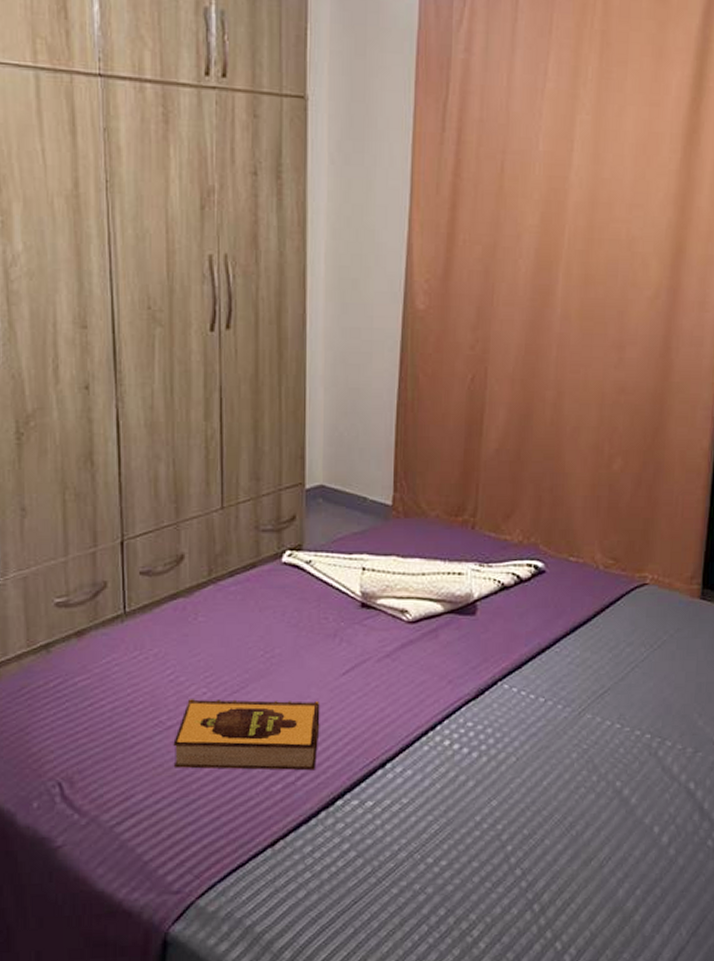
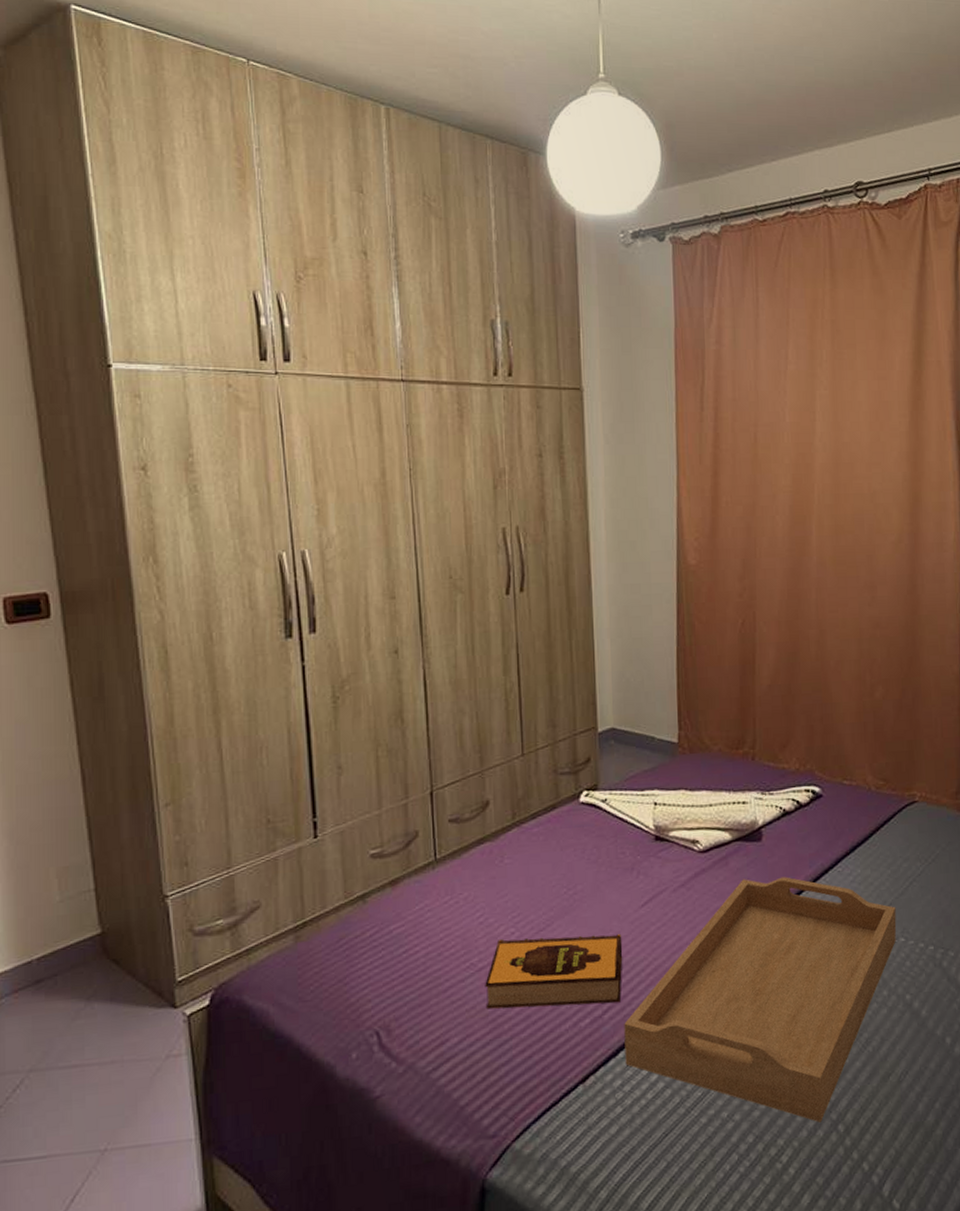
serving tray: none [317,653,614,901] -> present [624,876,897,1123]

